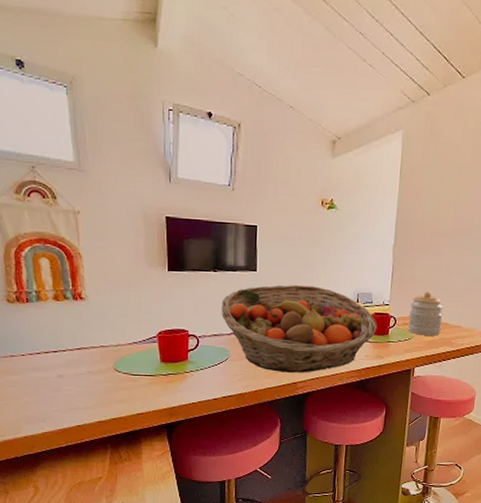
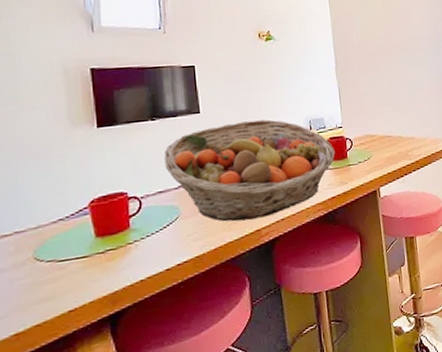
jar: present [408,292,444,336] -> none [362,108,397,153]

